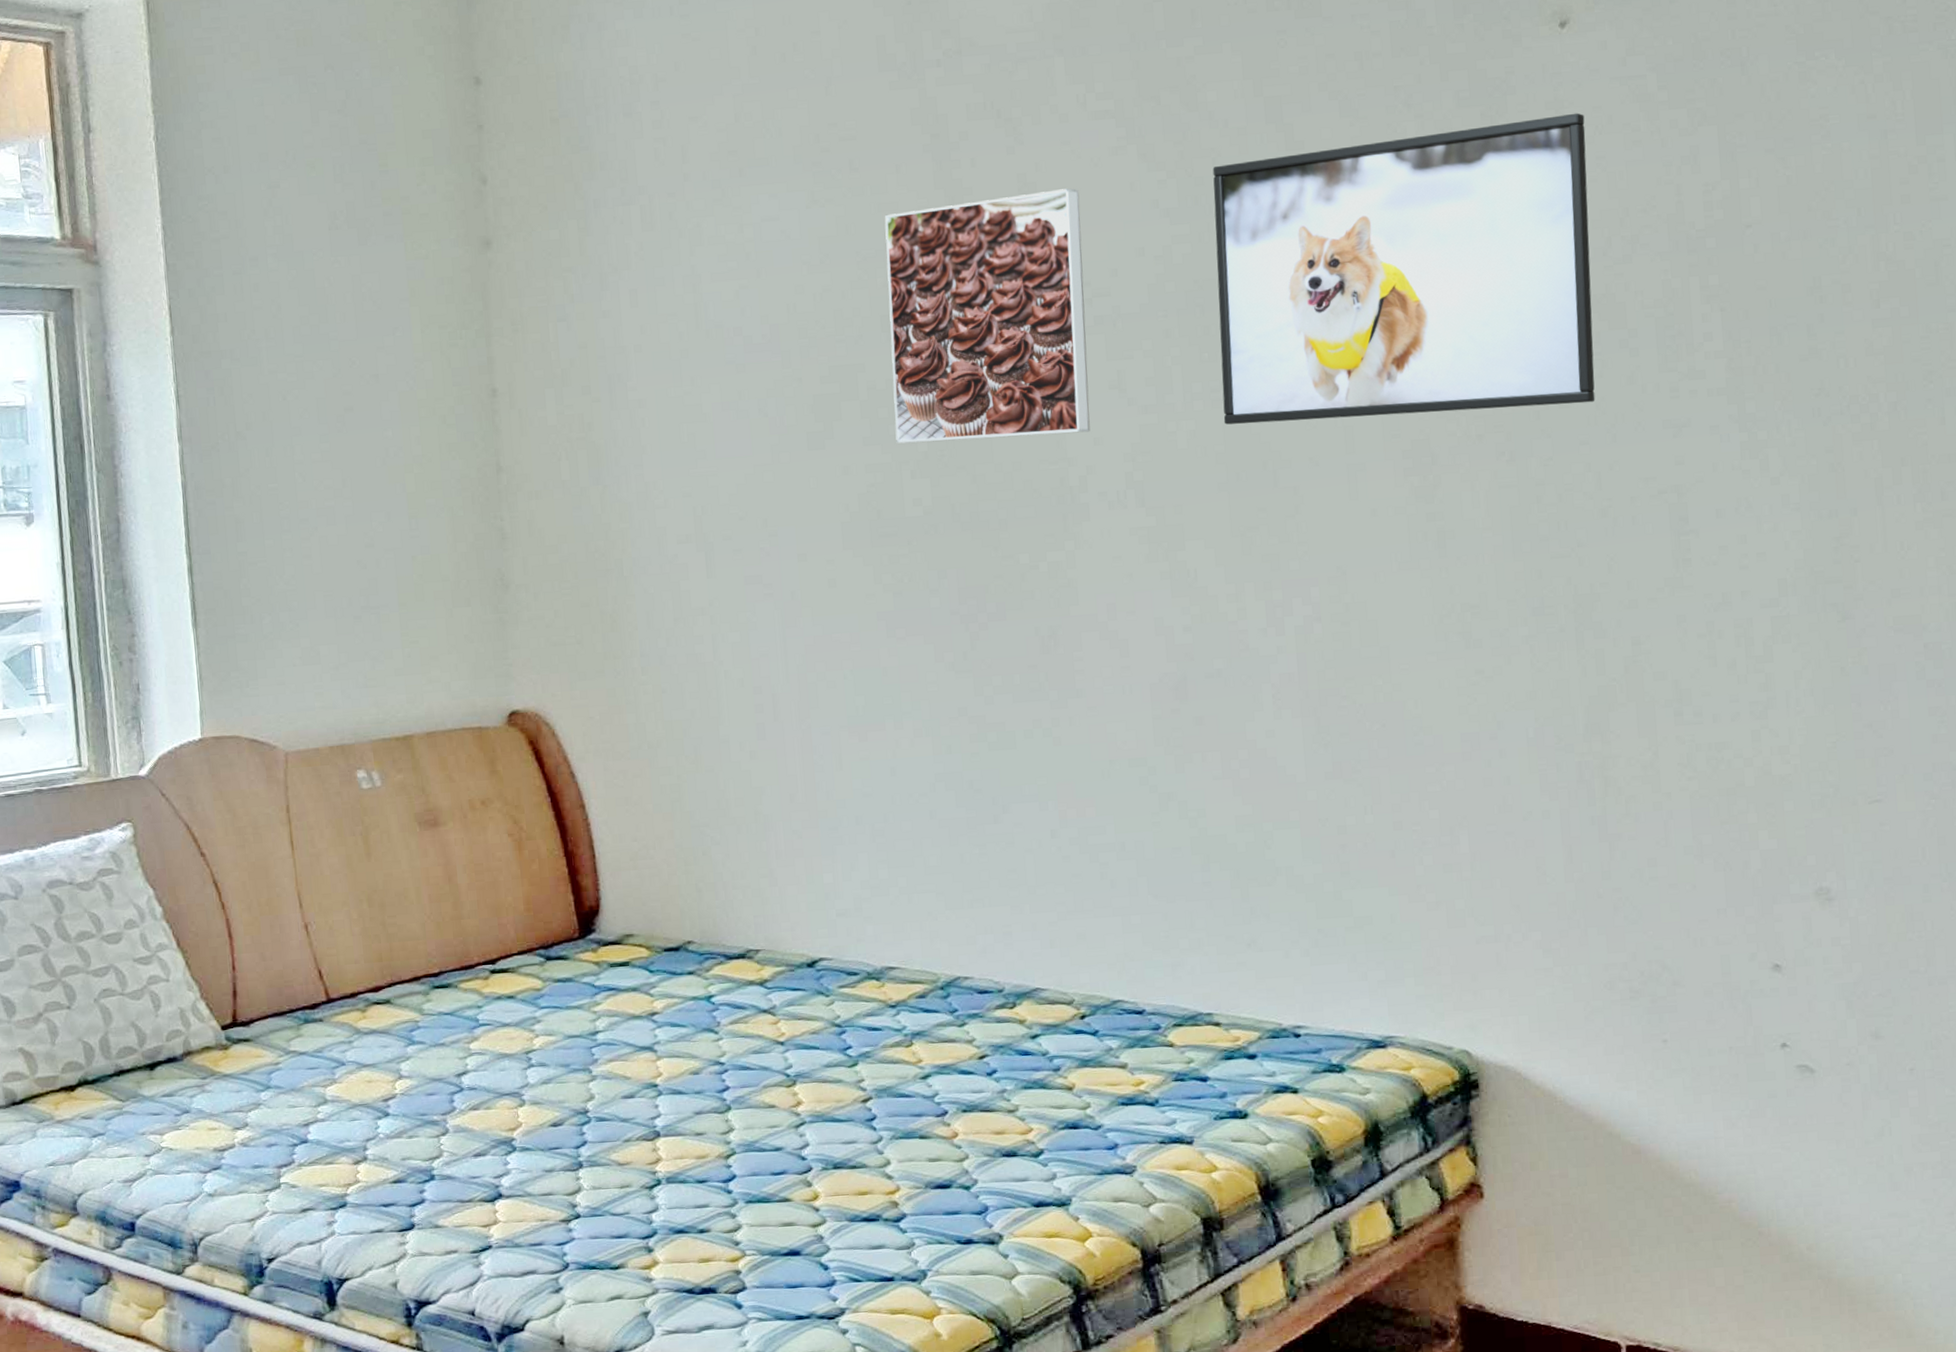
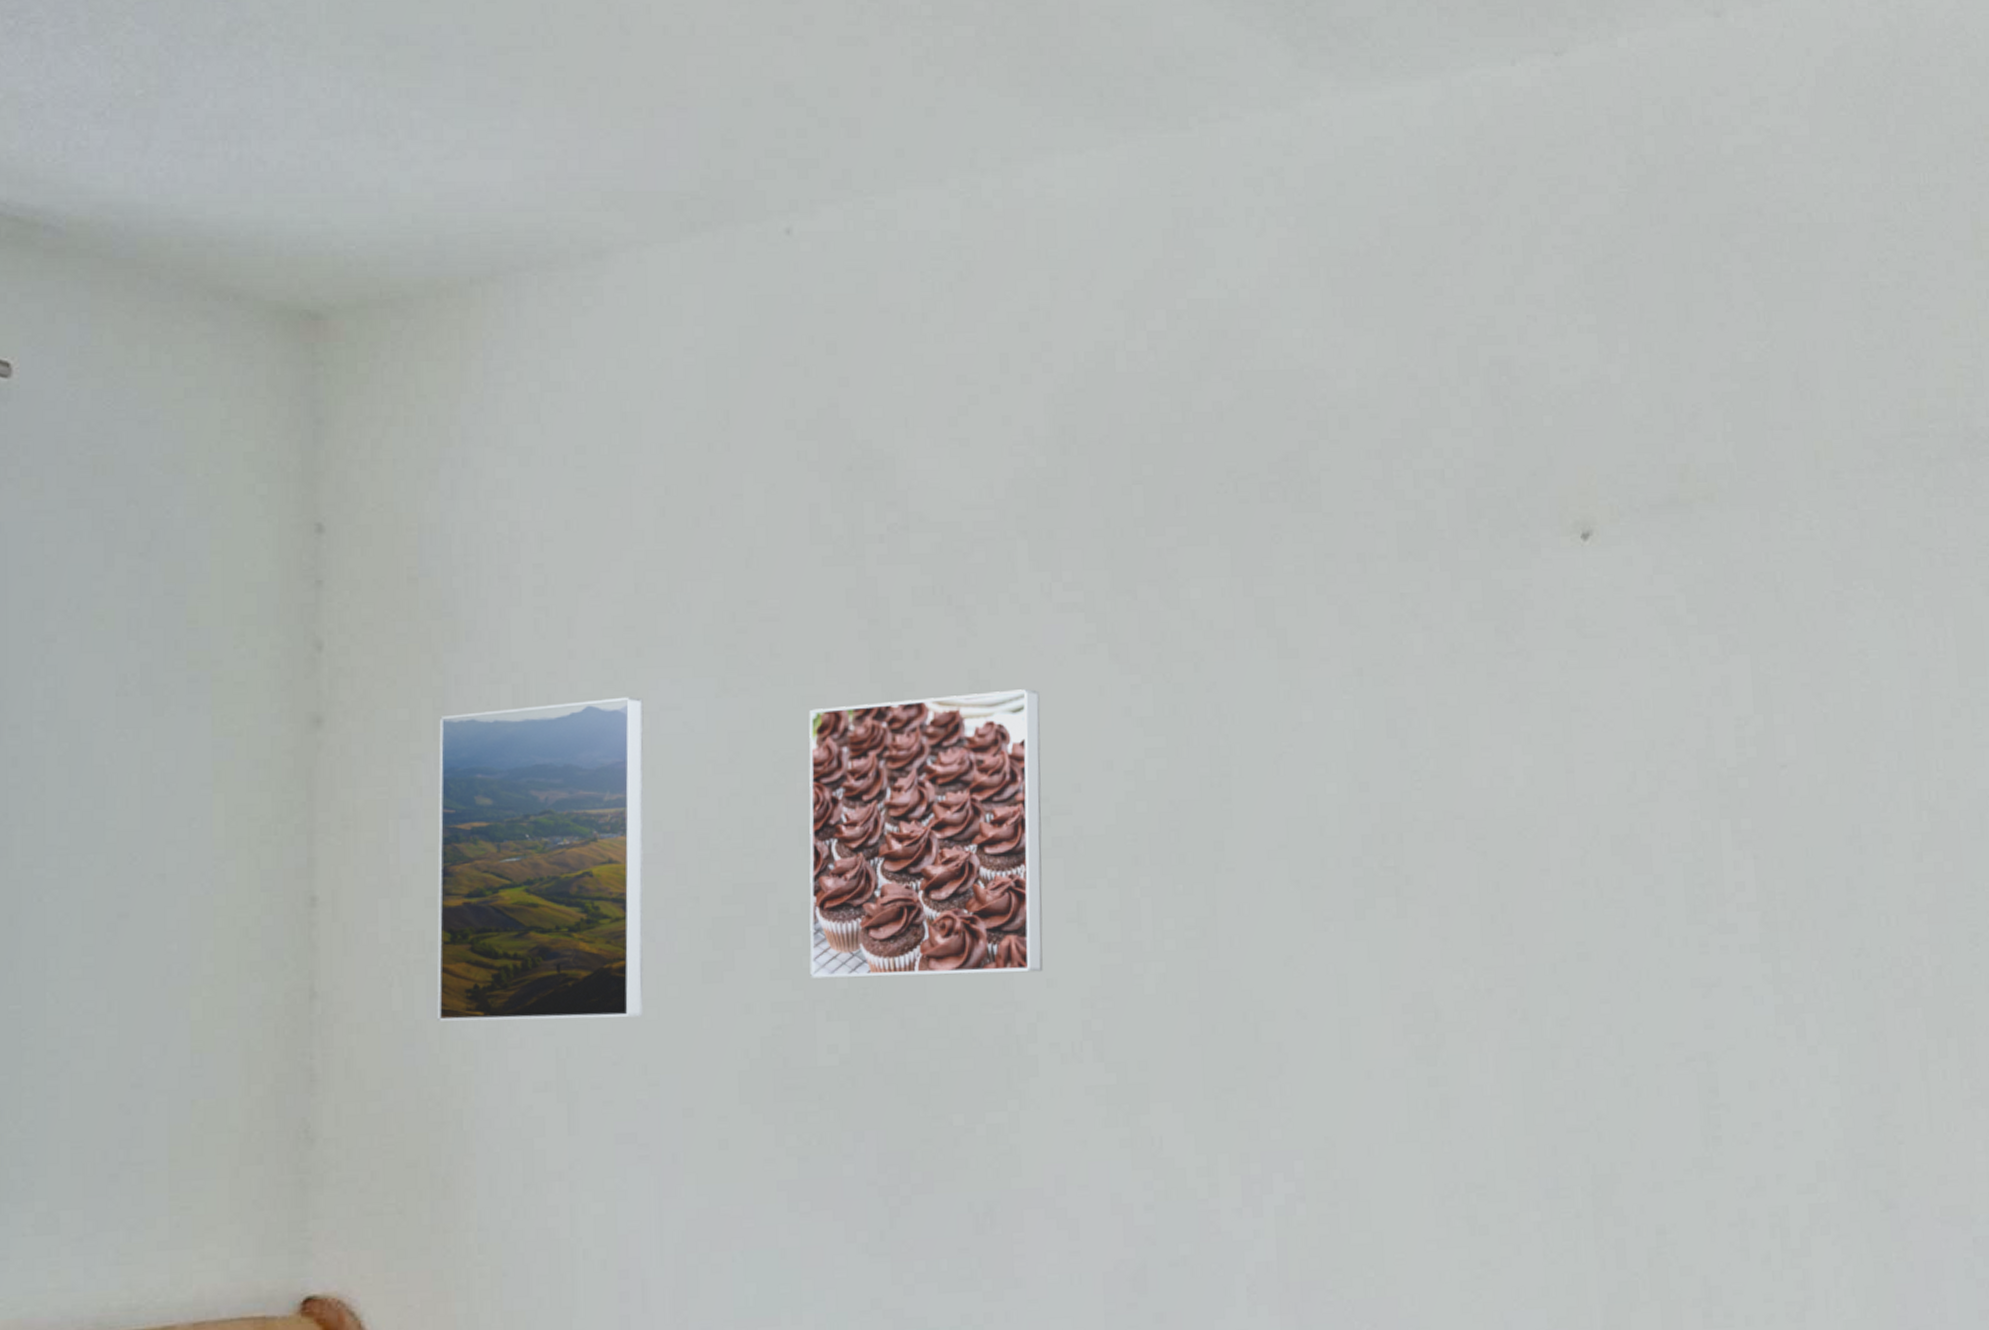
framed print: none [583,211,761,488] -> present [437,697,644,1022]
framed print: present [1212,113,1595,425] -> none [1194,633,1618,969]

